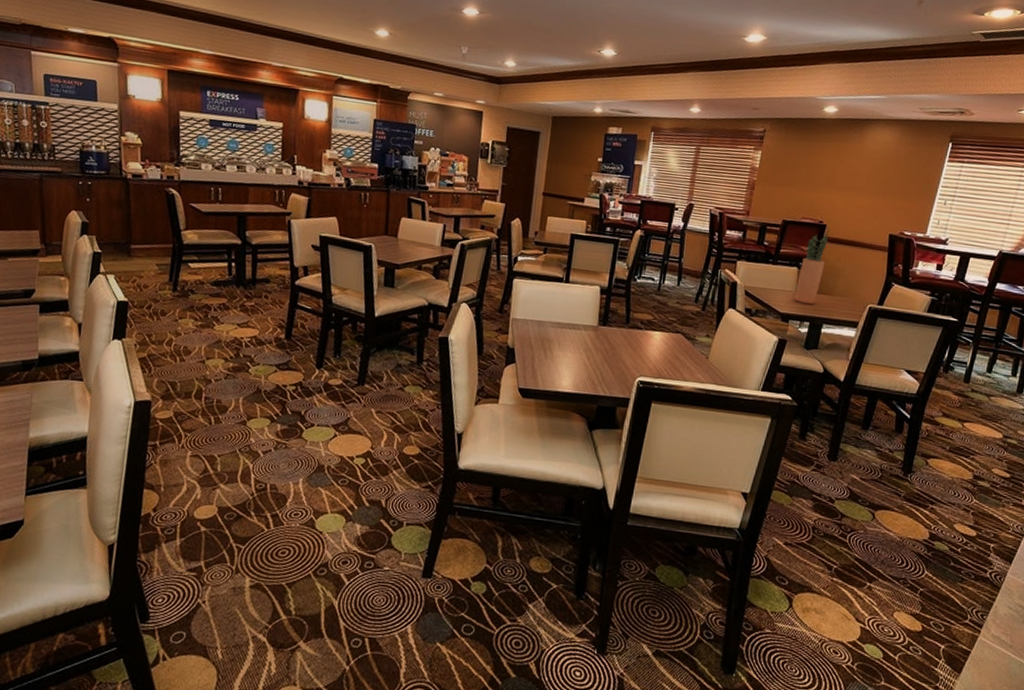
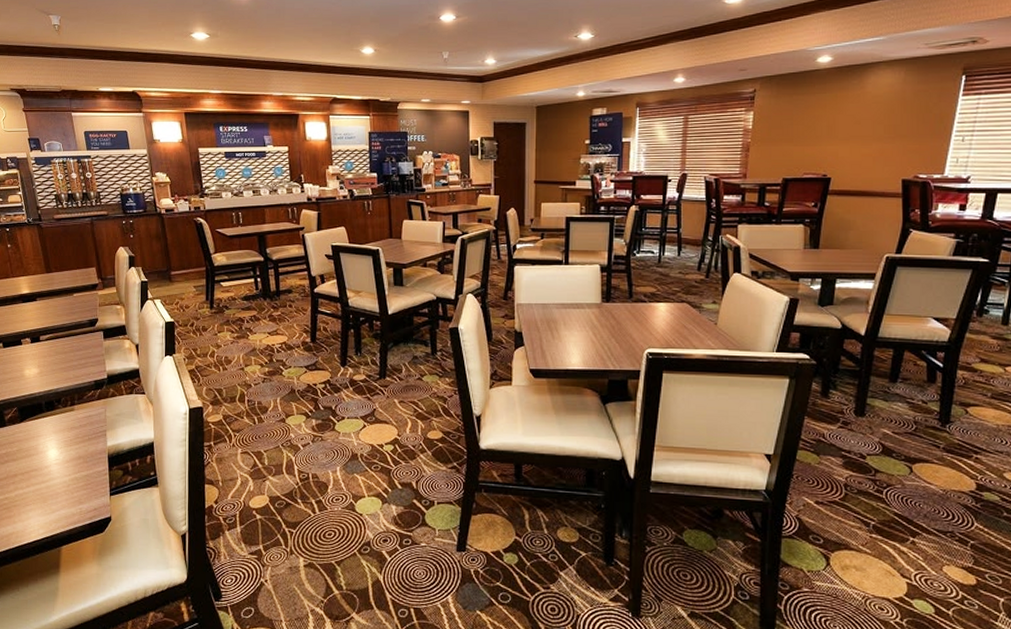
vase: present [794,230,830,305] -> none [803,183,836,261]

